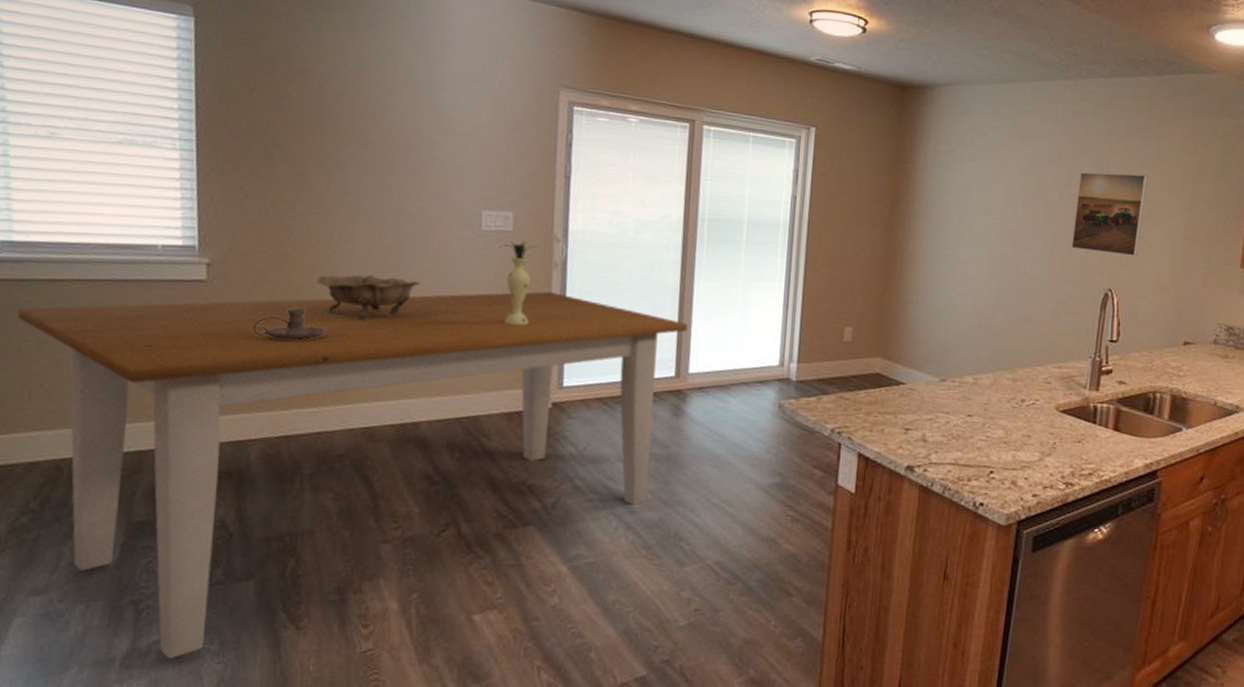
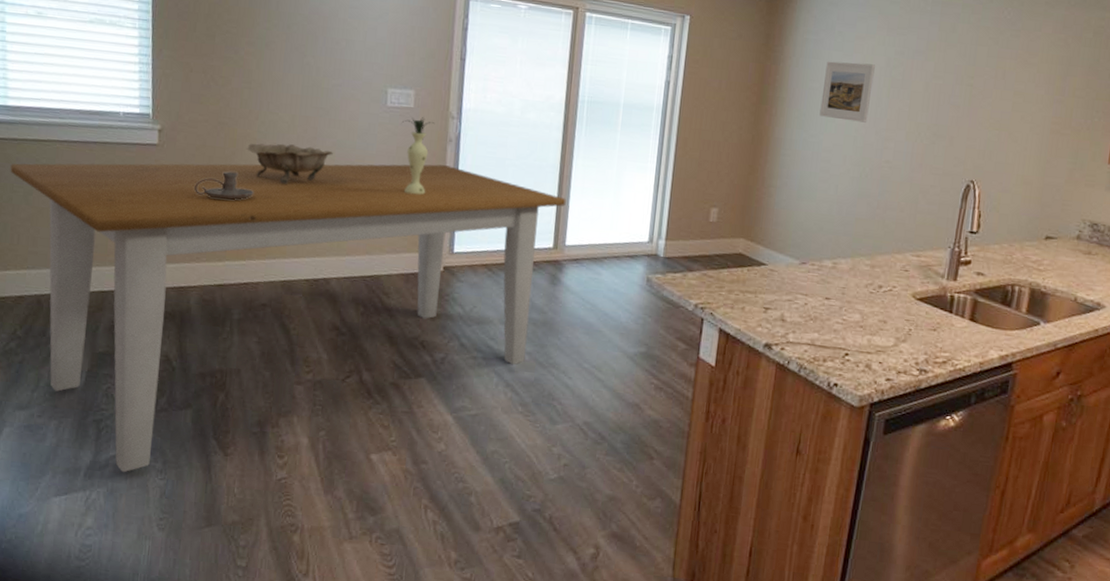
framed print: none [954,172,1009,234] -> present [819,61,875,123]
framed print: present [1071,172,1148,257] -> none [935,63,1016,149]

